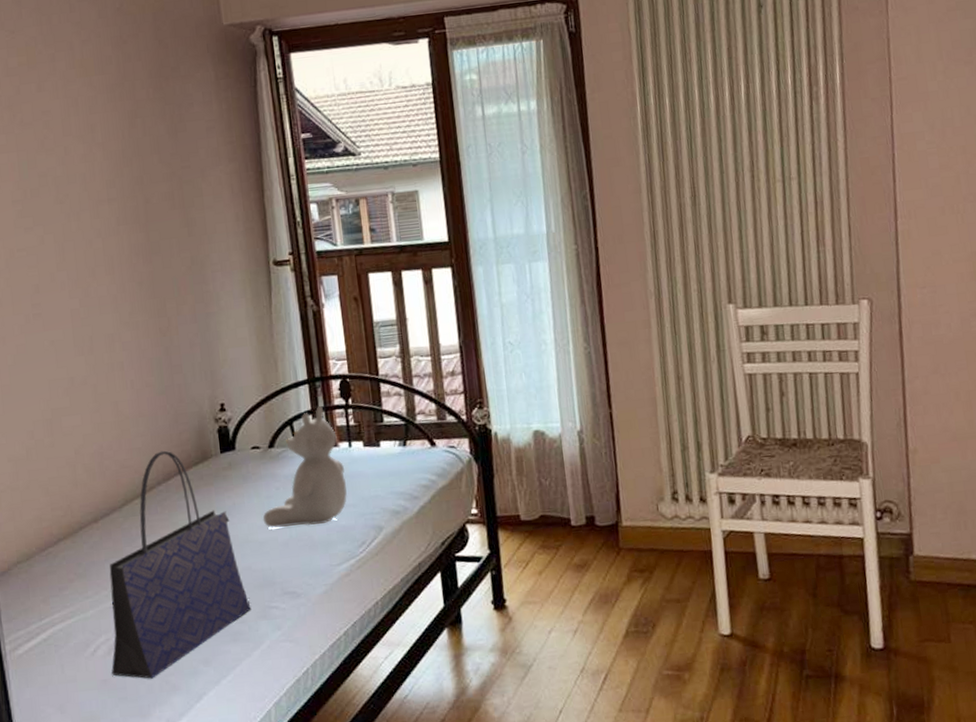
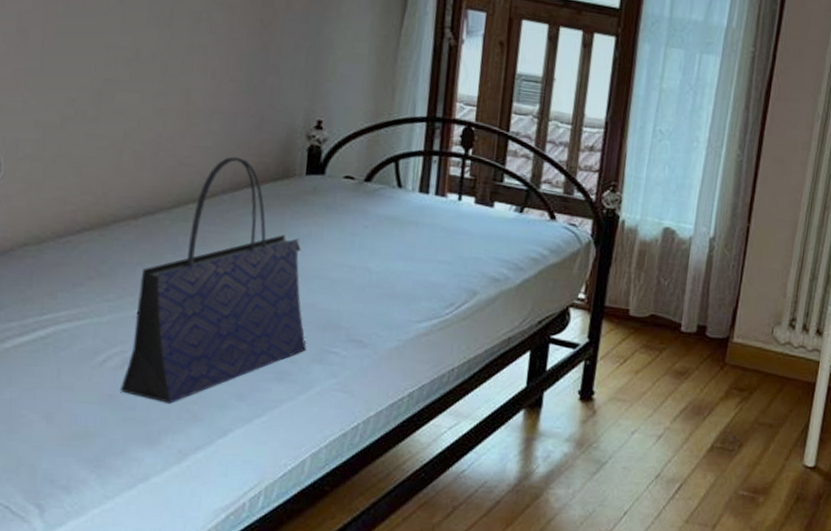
teddy bear: present [262,405,347,528] -> none [340,148,448,276]

